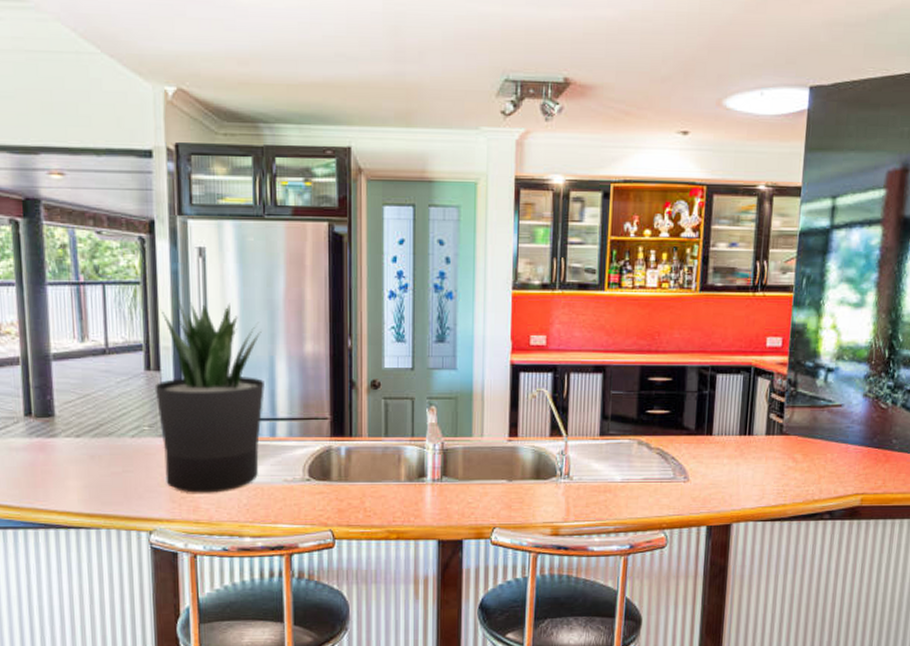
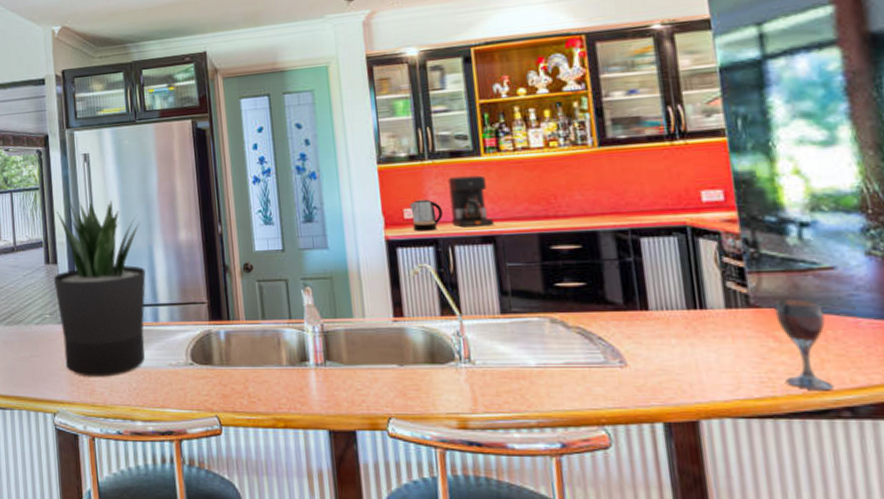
kettle: none [536,327,564,358] -> present [410,199,443,232]
coffee maker: none [570,308,606,357] -> present [448,175,494,228]
cup: none [794,428,829,500] -> present [774,298,834,391]

